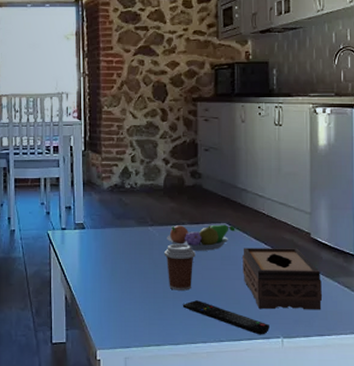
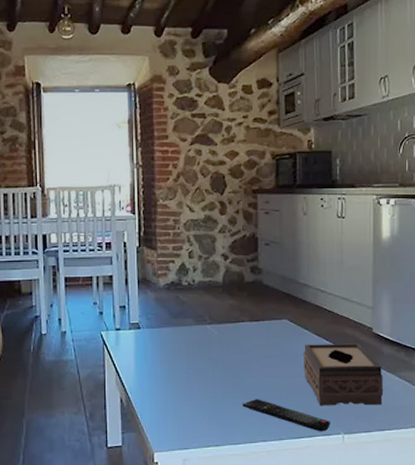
coffee cup: present [164,243,196,290] -> none [223,341,256,390]
fruit bowl: present [167,224,235,251] -> none [226,321,297,349]

